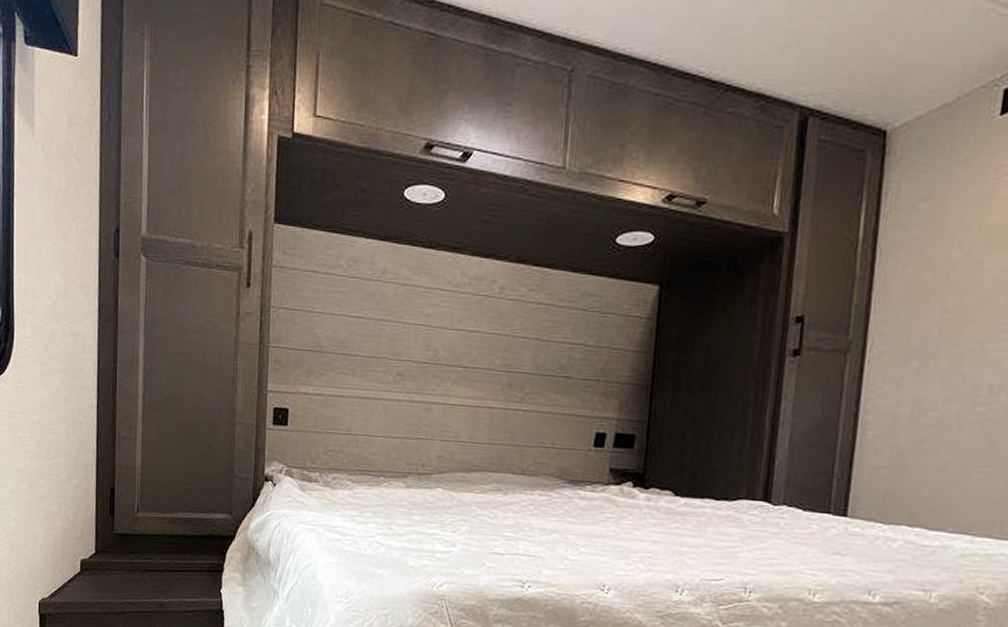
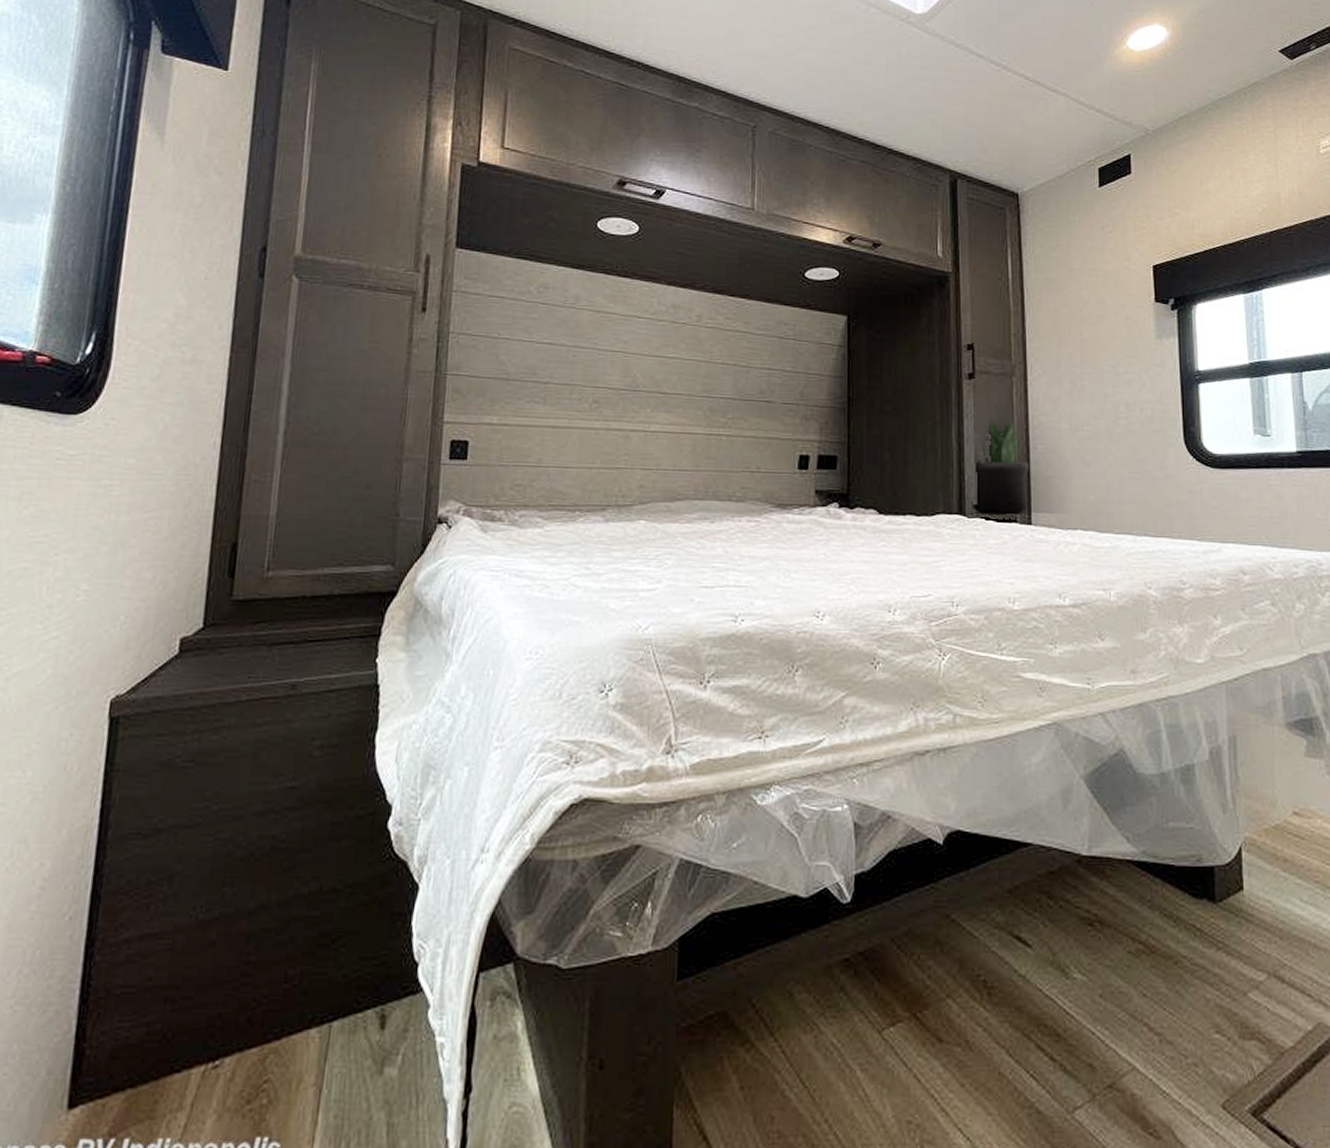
planter: none [778,403,853,505] -> present [971,421,1028,515]

